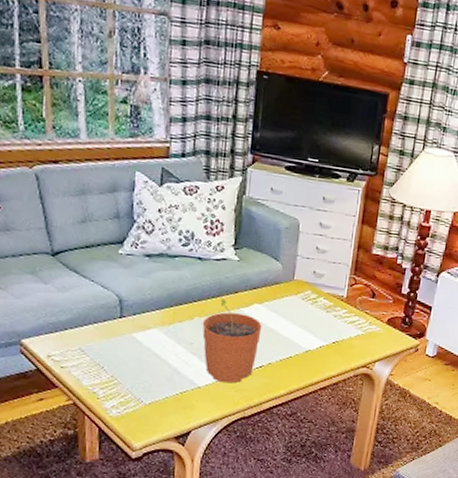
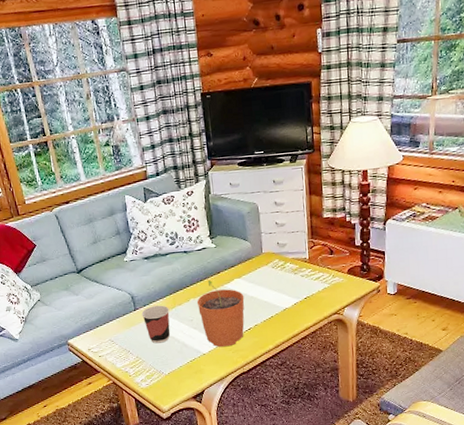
cup: none [128,316,166,365] -> present [141,305,171,344]

